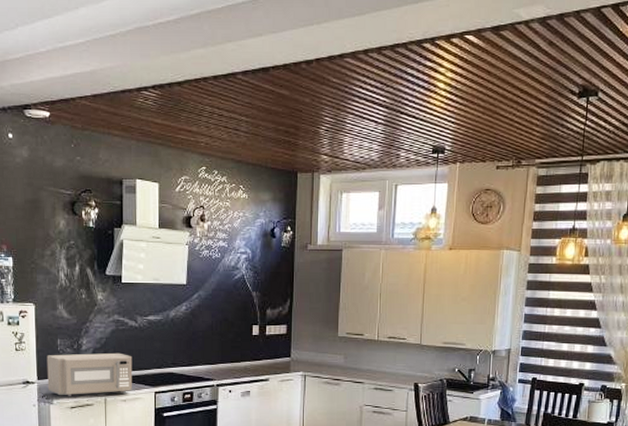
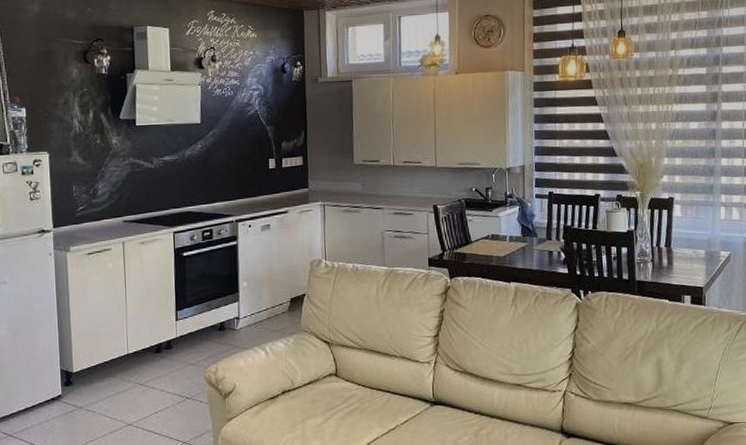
microwave: present [46,352,133,397] -> none [62,195,151,244]

